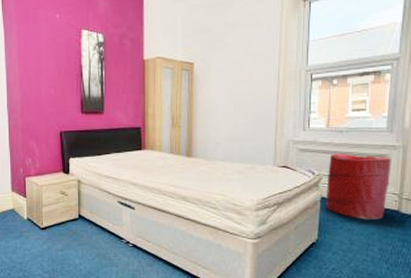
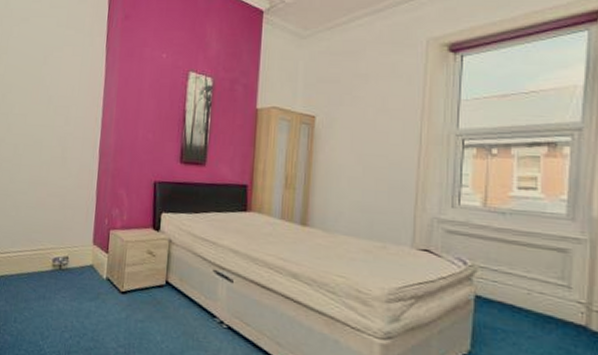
laundry hamper: present [327,153,391,220] -> none [483,240,574,335]

